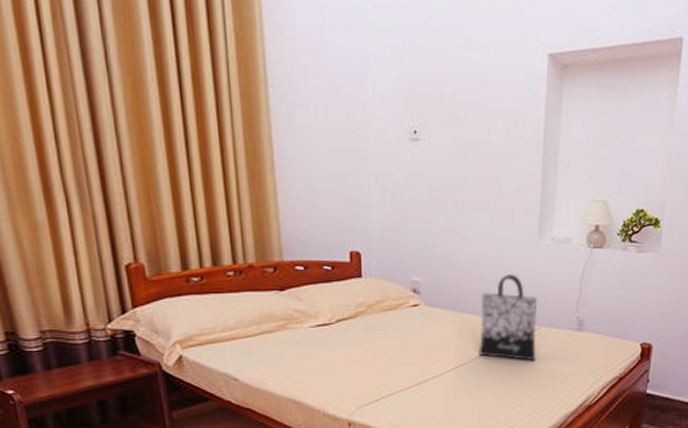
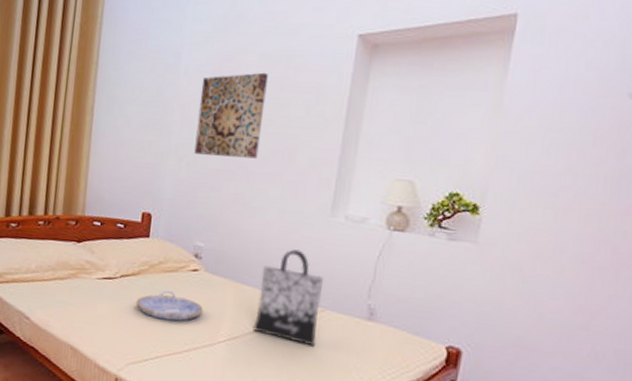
serving tray: none [357,328,428,359] -> present [135,290,203,322]
wall art: none [395,93,465,187] -> present [194,72,268,159]

